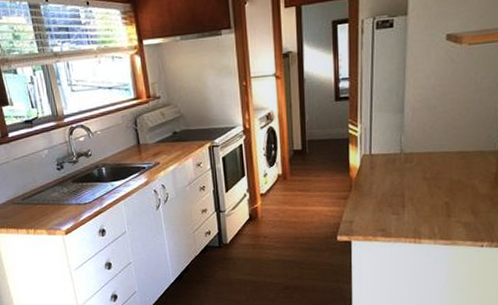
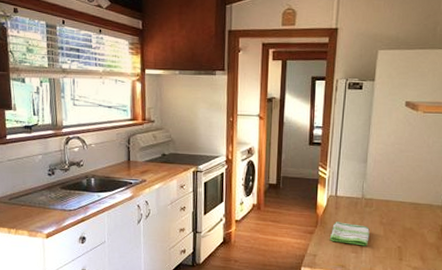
dish towel: none [366,182,411,206] -> present [329,222,370,246]

